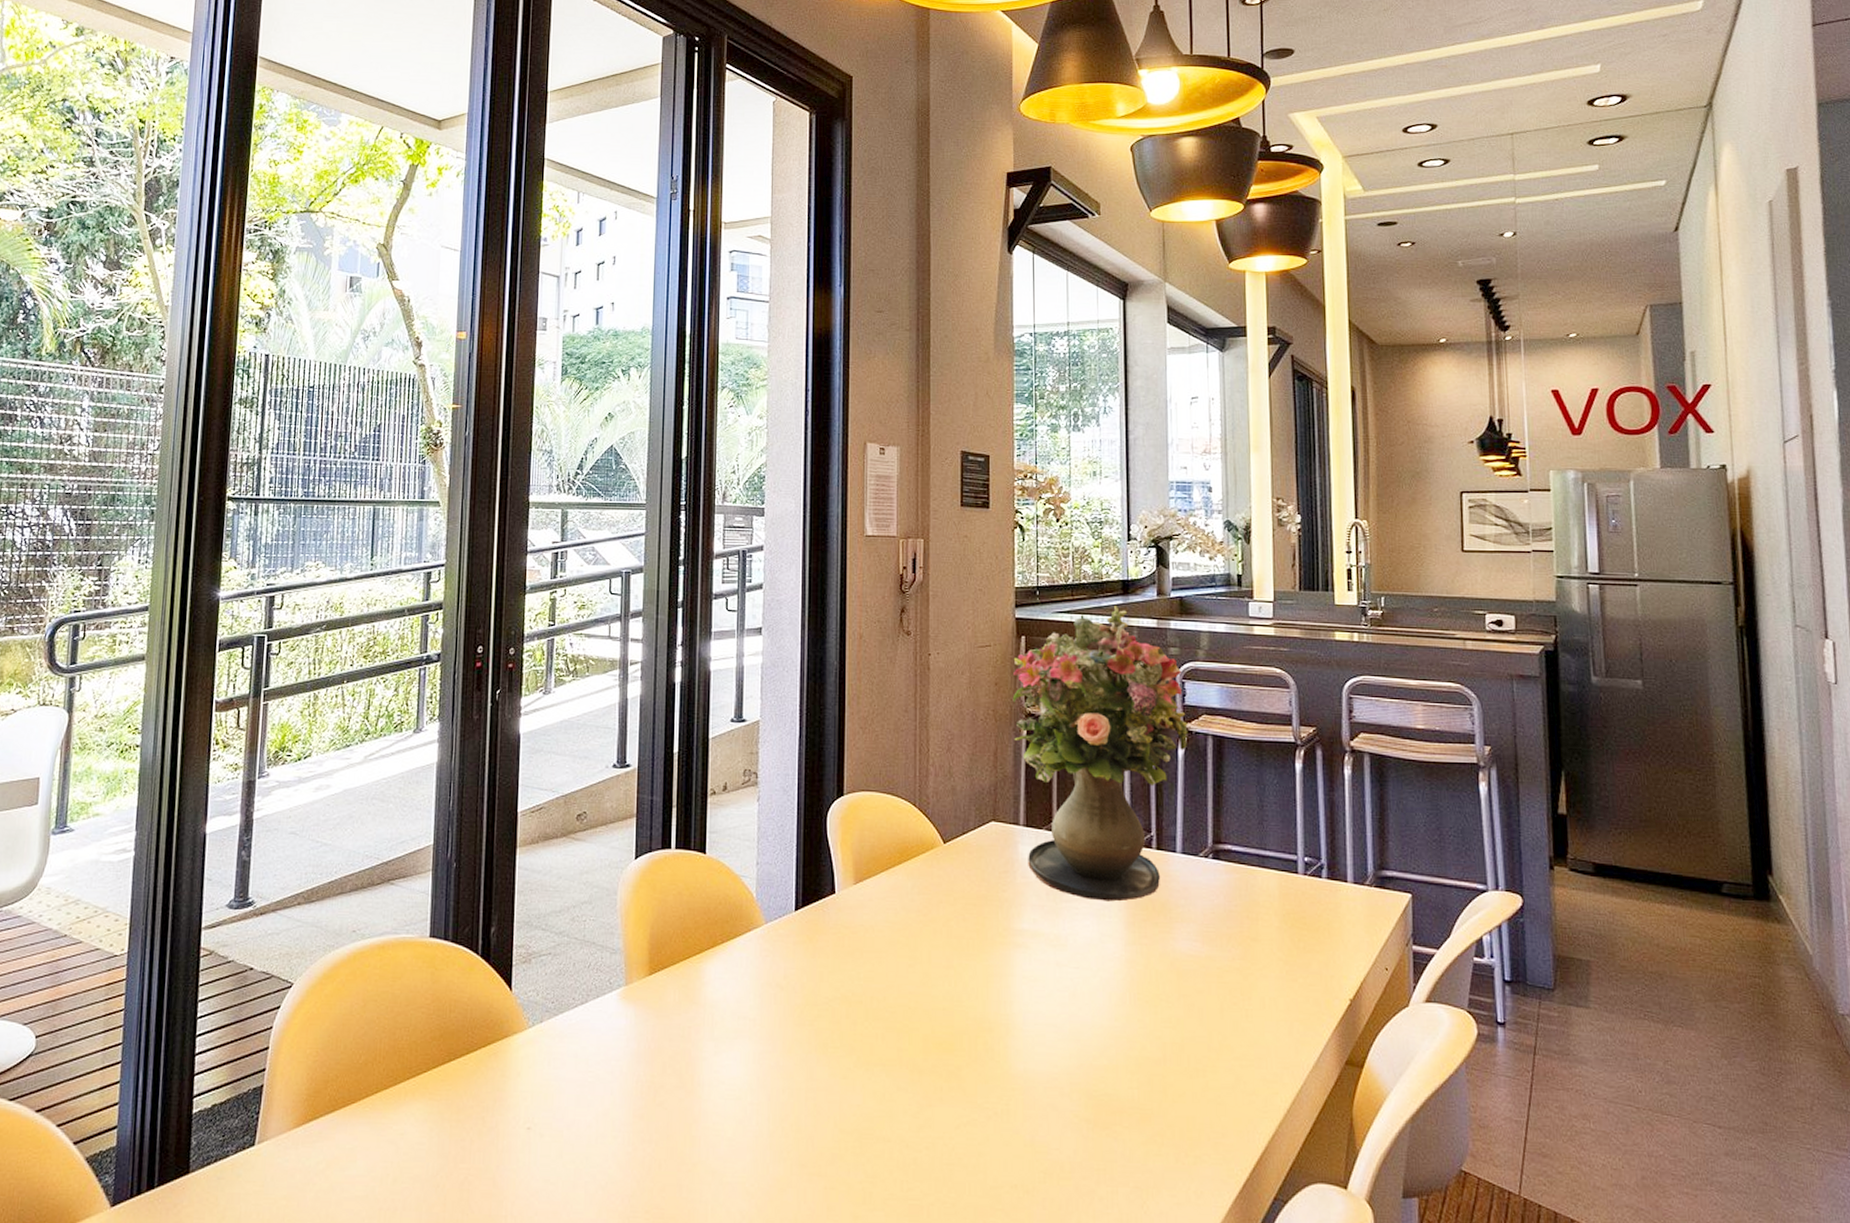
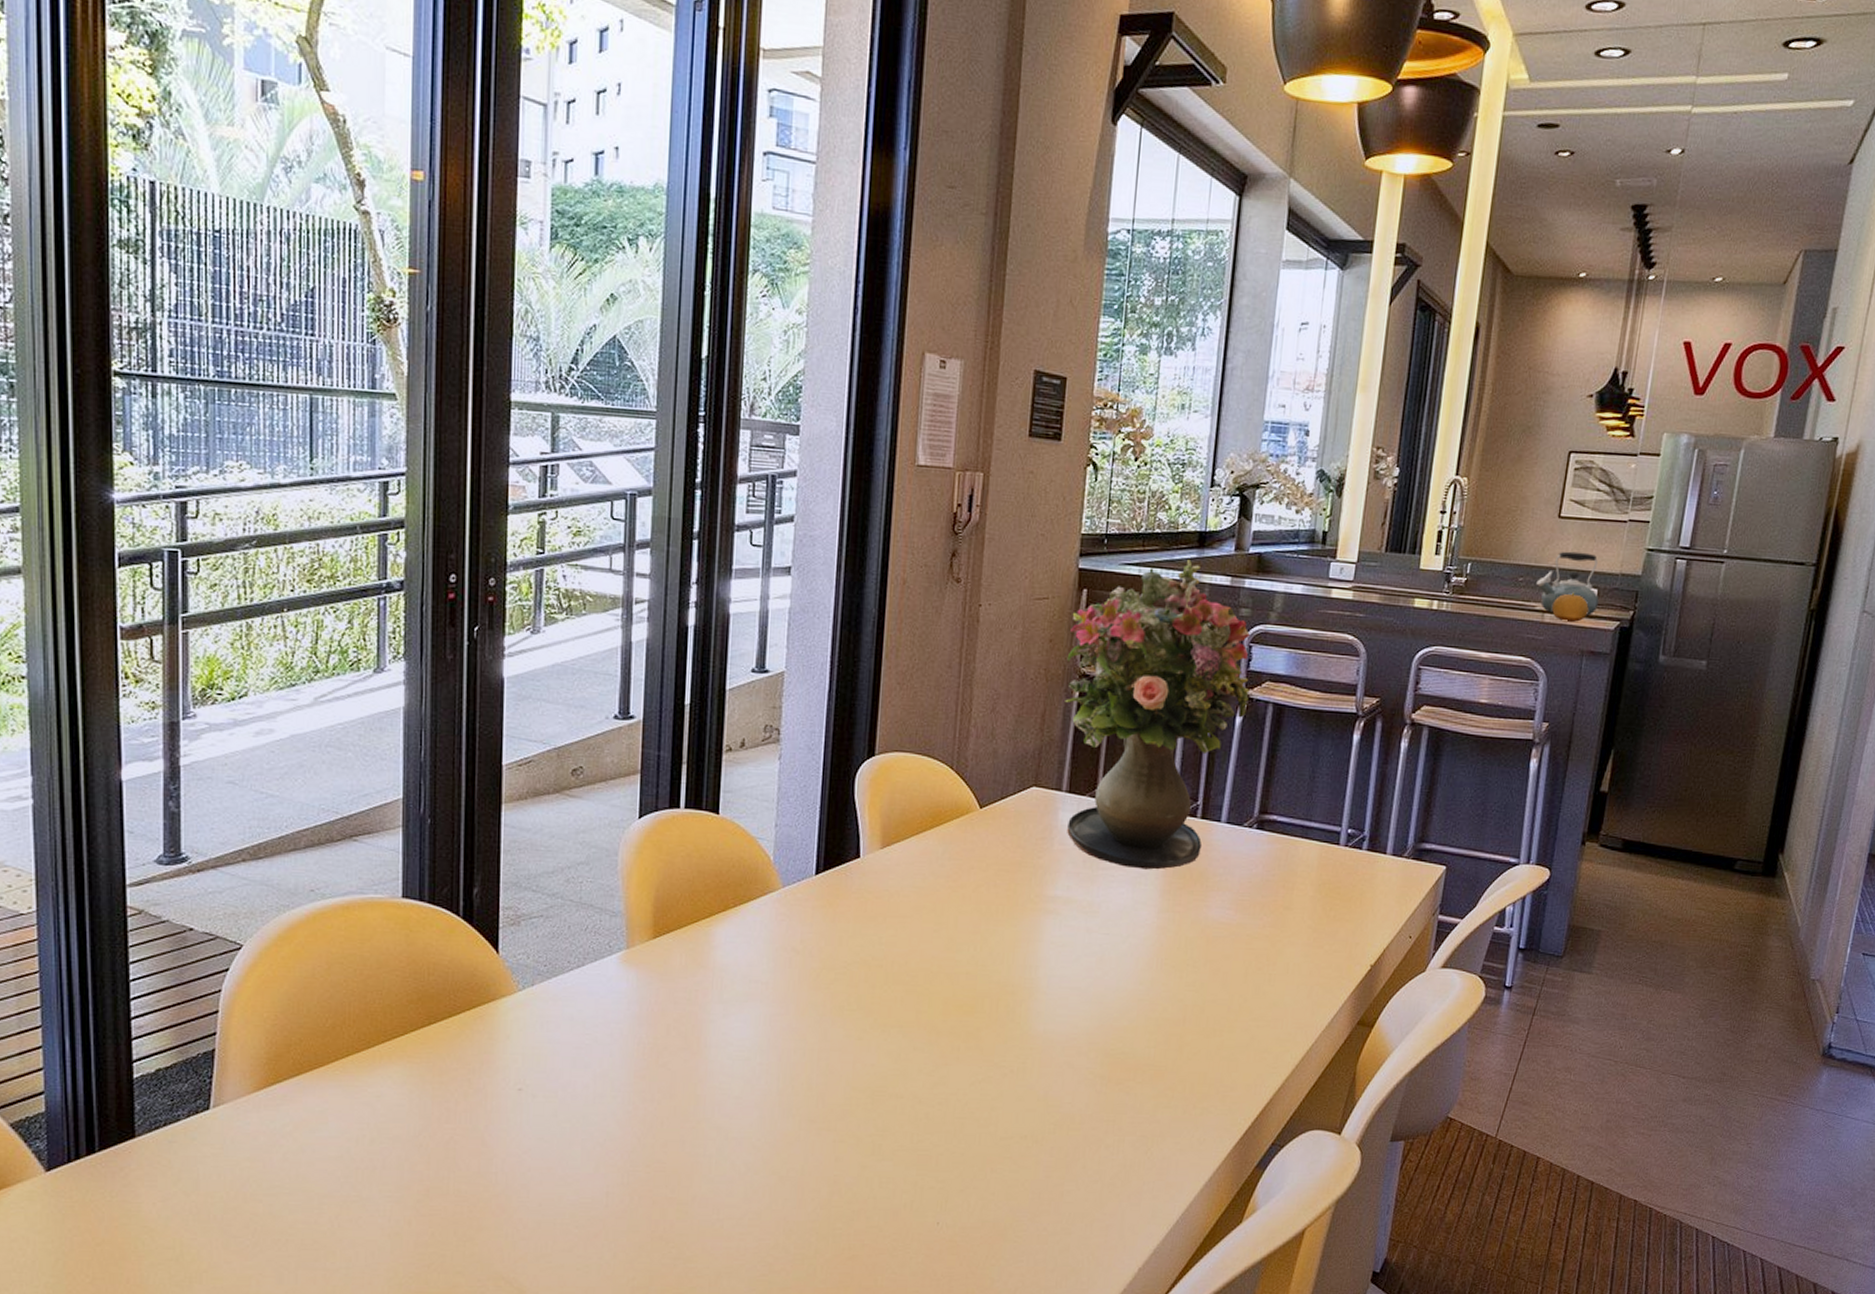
kettle: none [1452,582,1519,642] -> present [1536,551,1599,617]
fruit: none [1472,619,1509,649] -> present [1552,592,1589,623]

